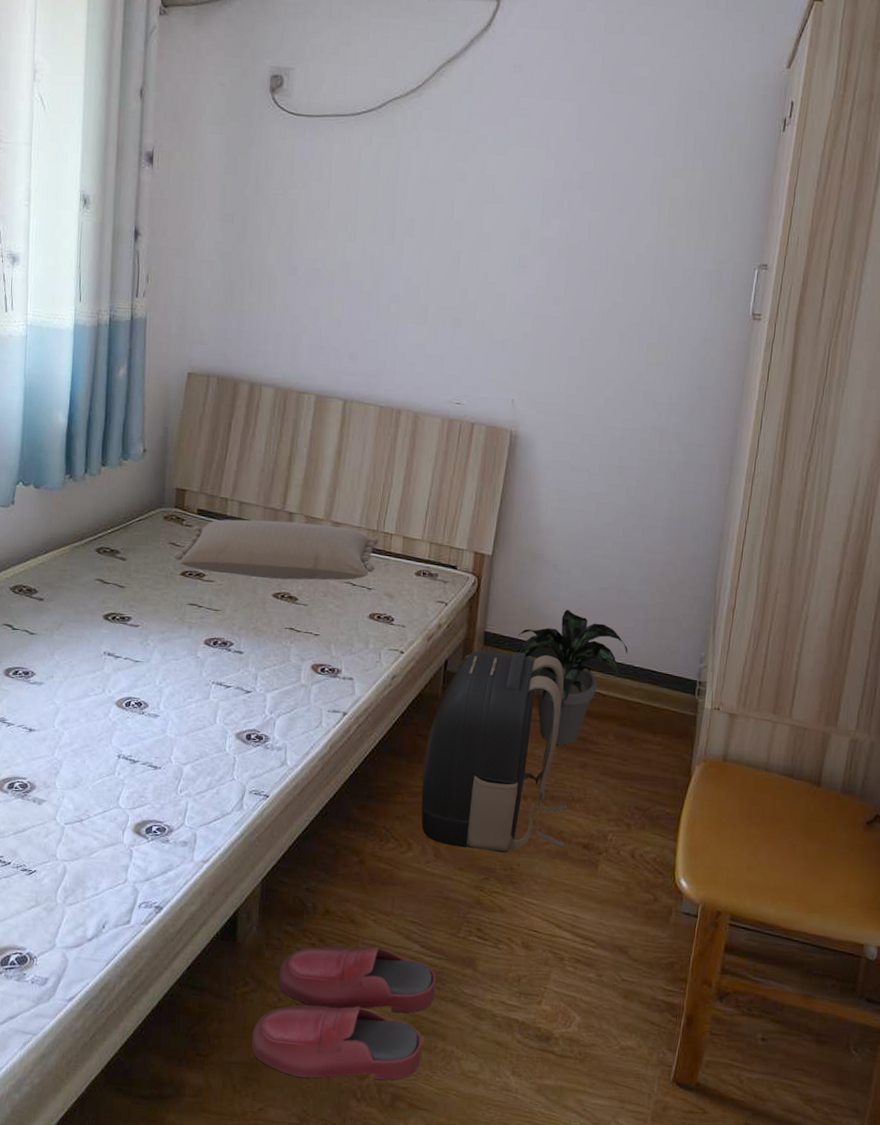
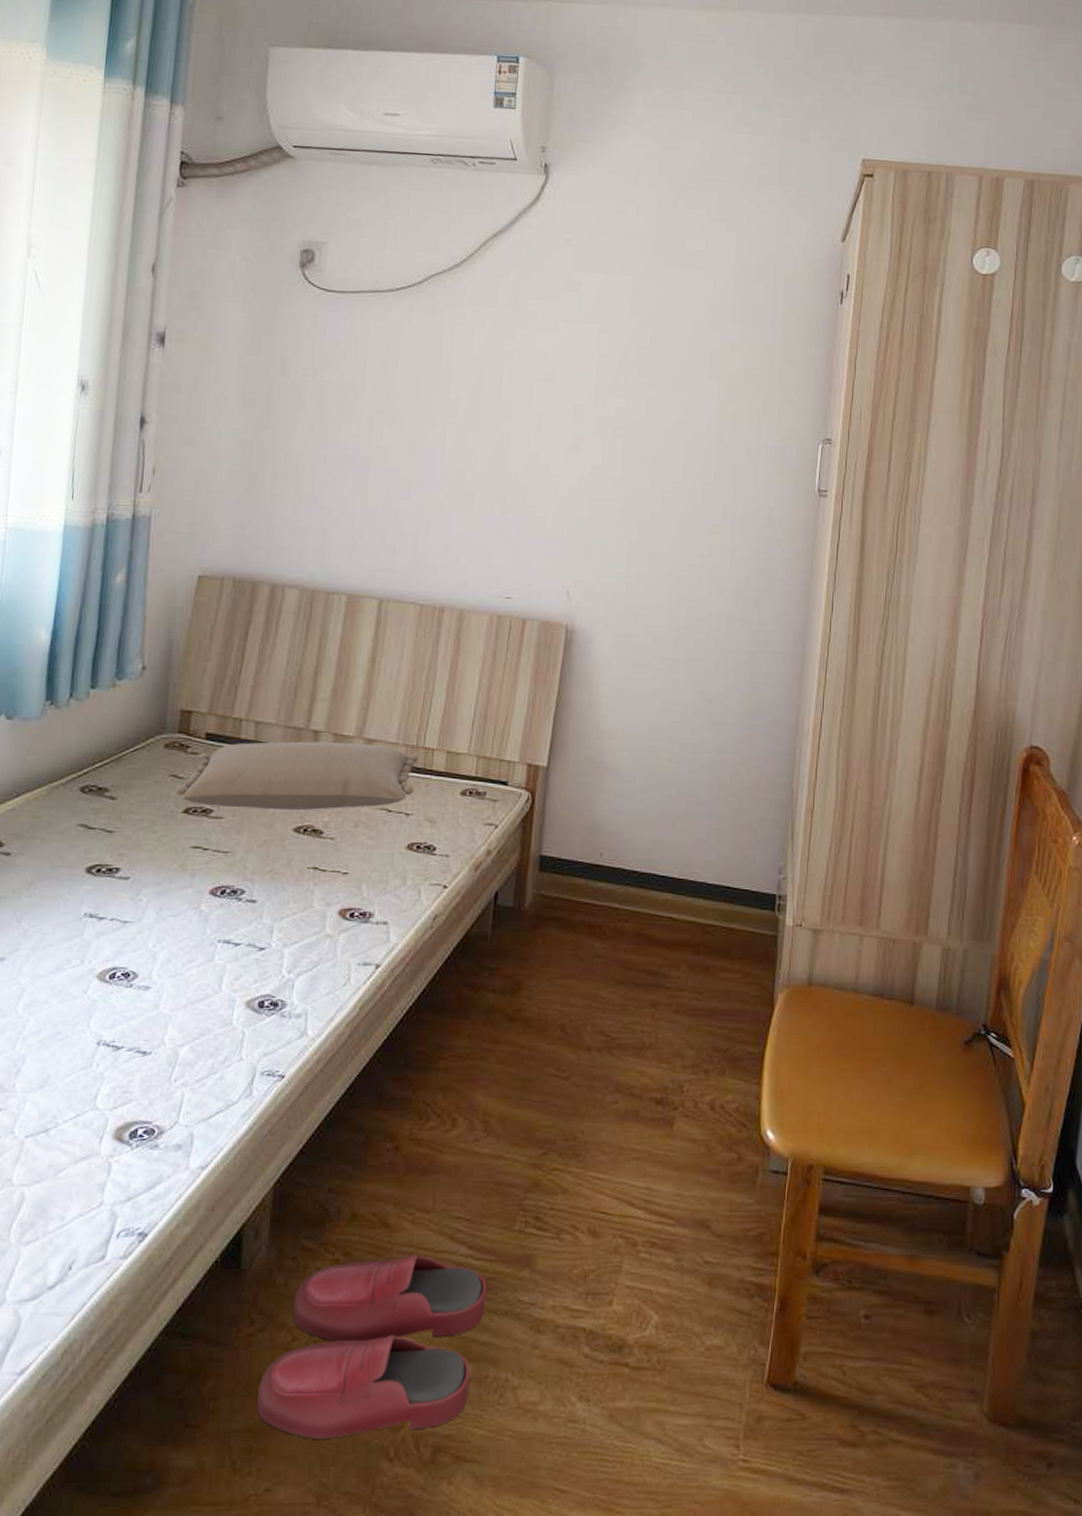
backpack: present [421,650,568,853] -> none [468,876,638,1120]
potted plant: present [516,610,628,745] -> none [576,824,701,982]

